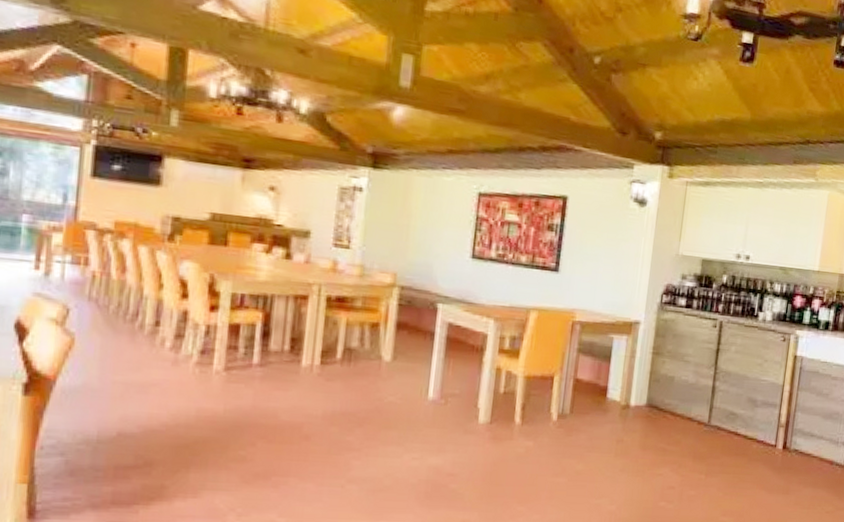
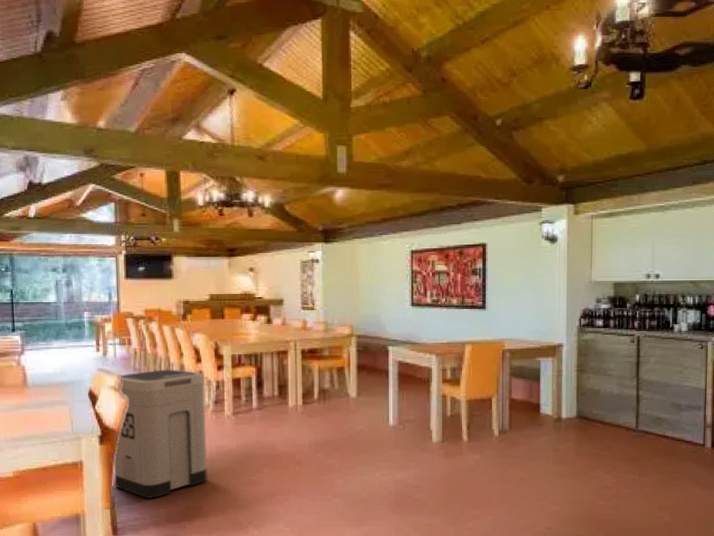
trash can: none [40,301,190,472] -> present [114,369,207,498]

